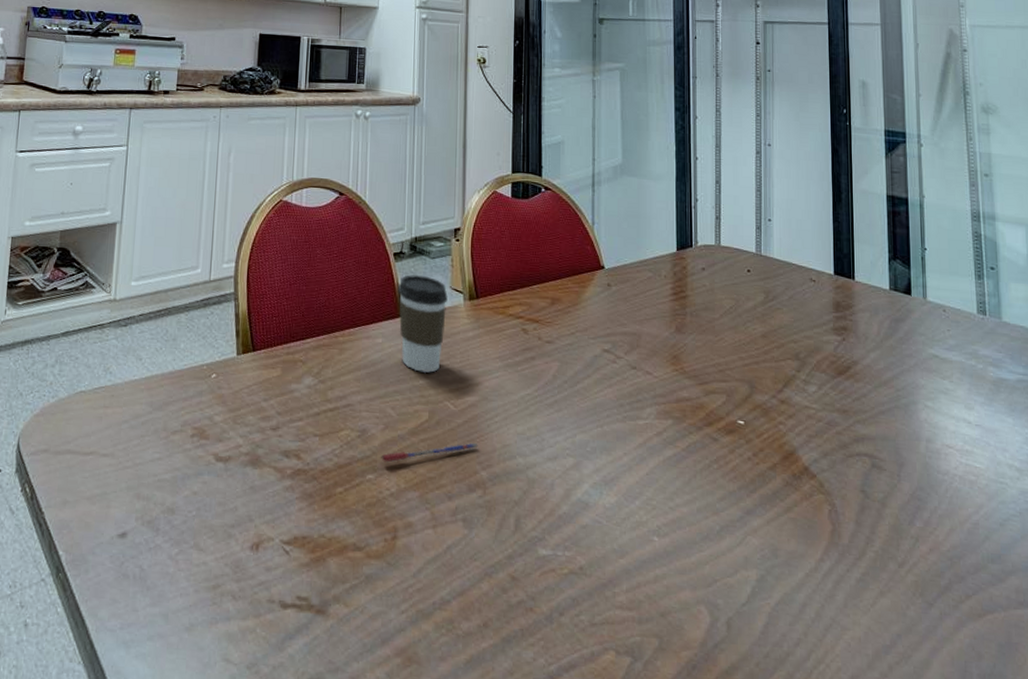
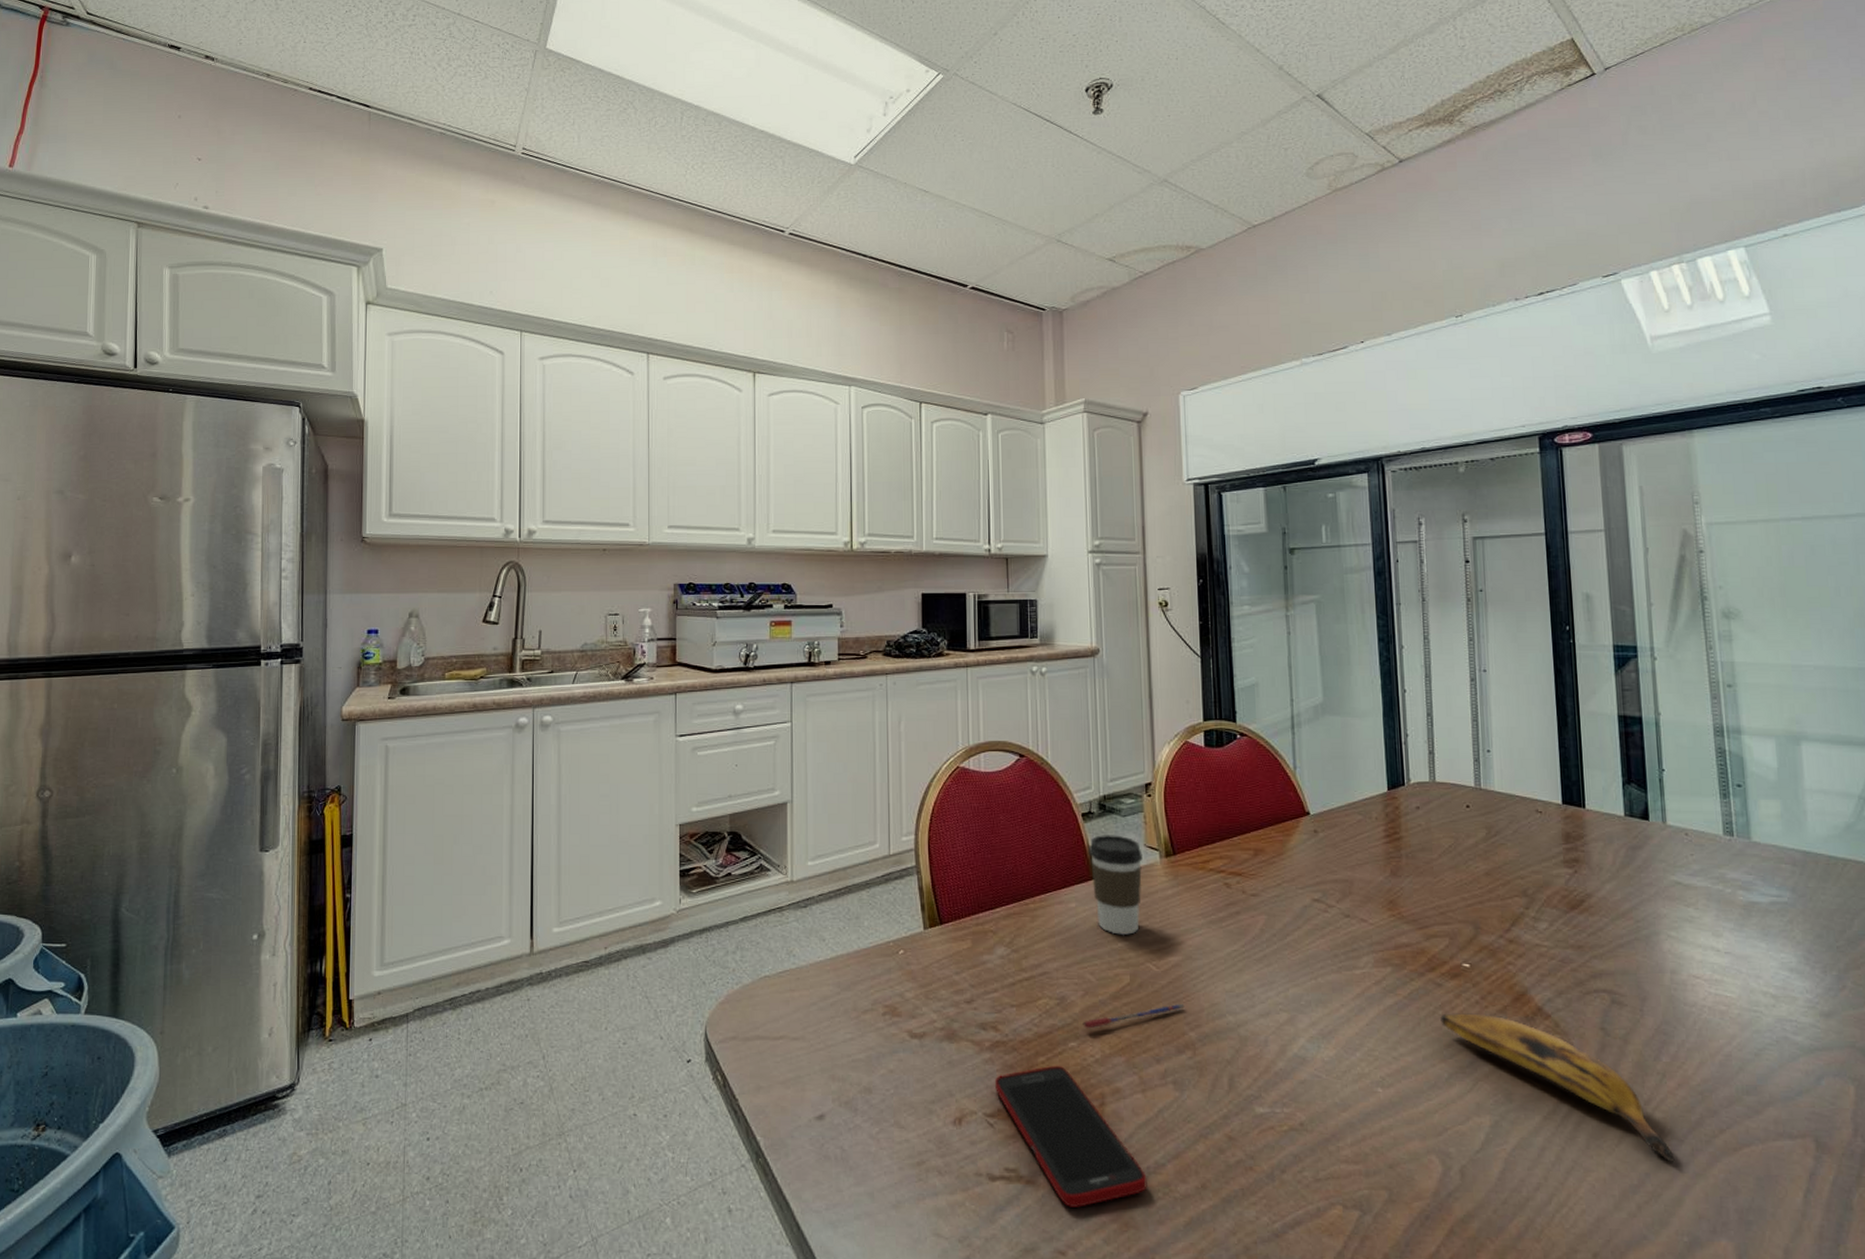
cell phone: none [292,496,432,640] -> present [994,1065,1147,1207]
banana: none [715,467,925,625] -> present [1440,1013,1675,1162]

